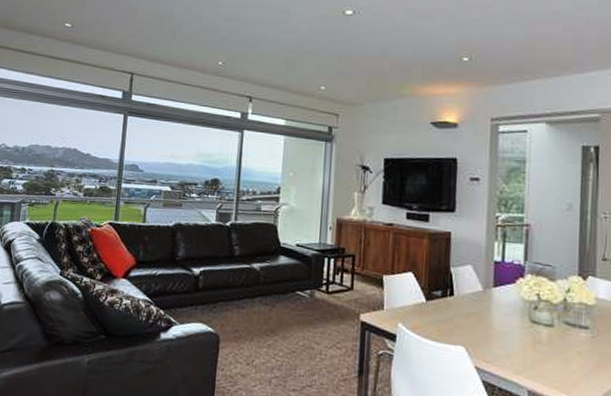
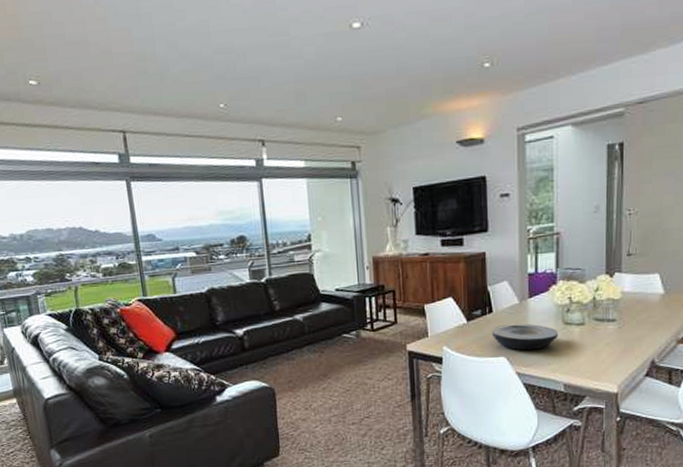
plate: none [451,311,524,345] -> present [491,323,559,351]

